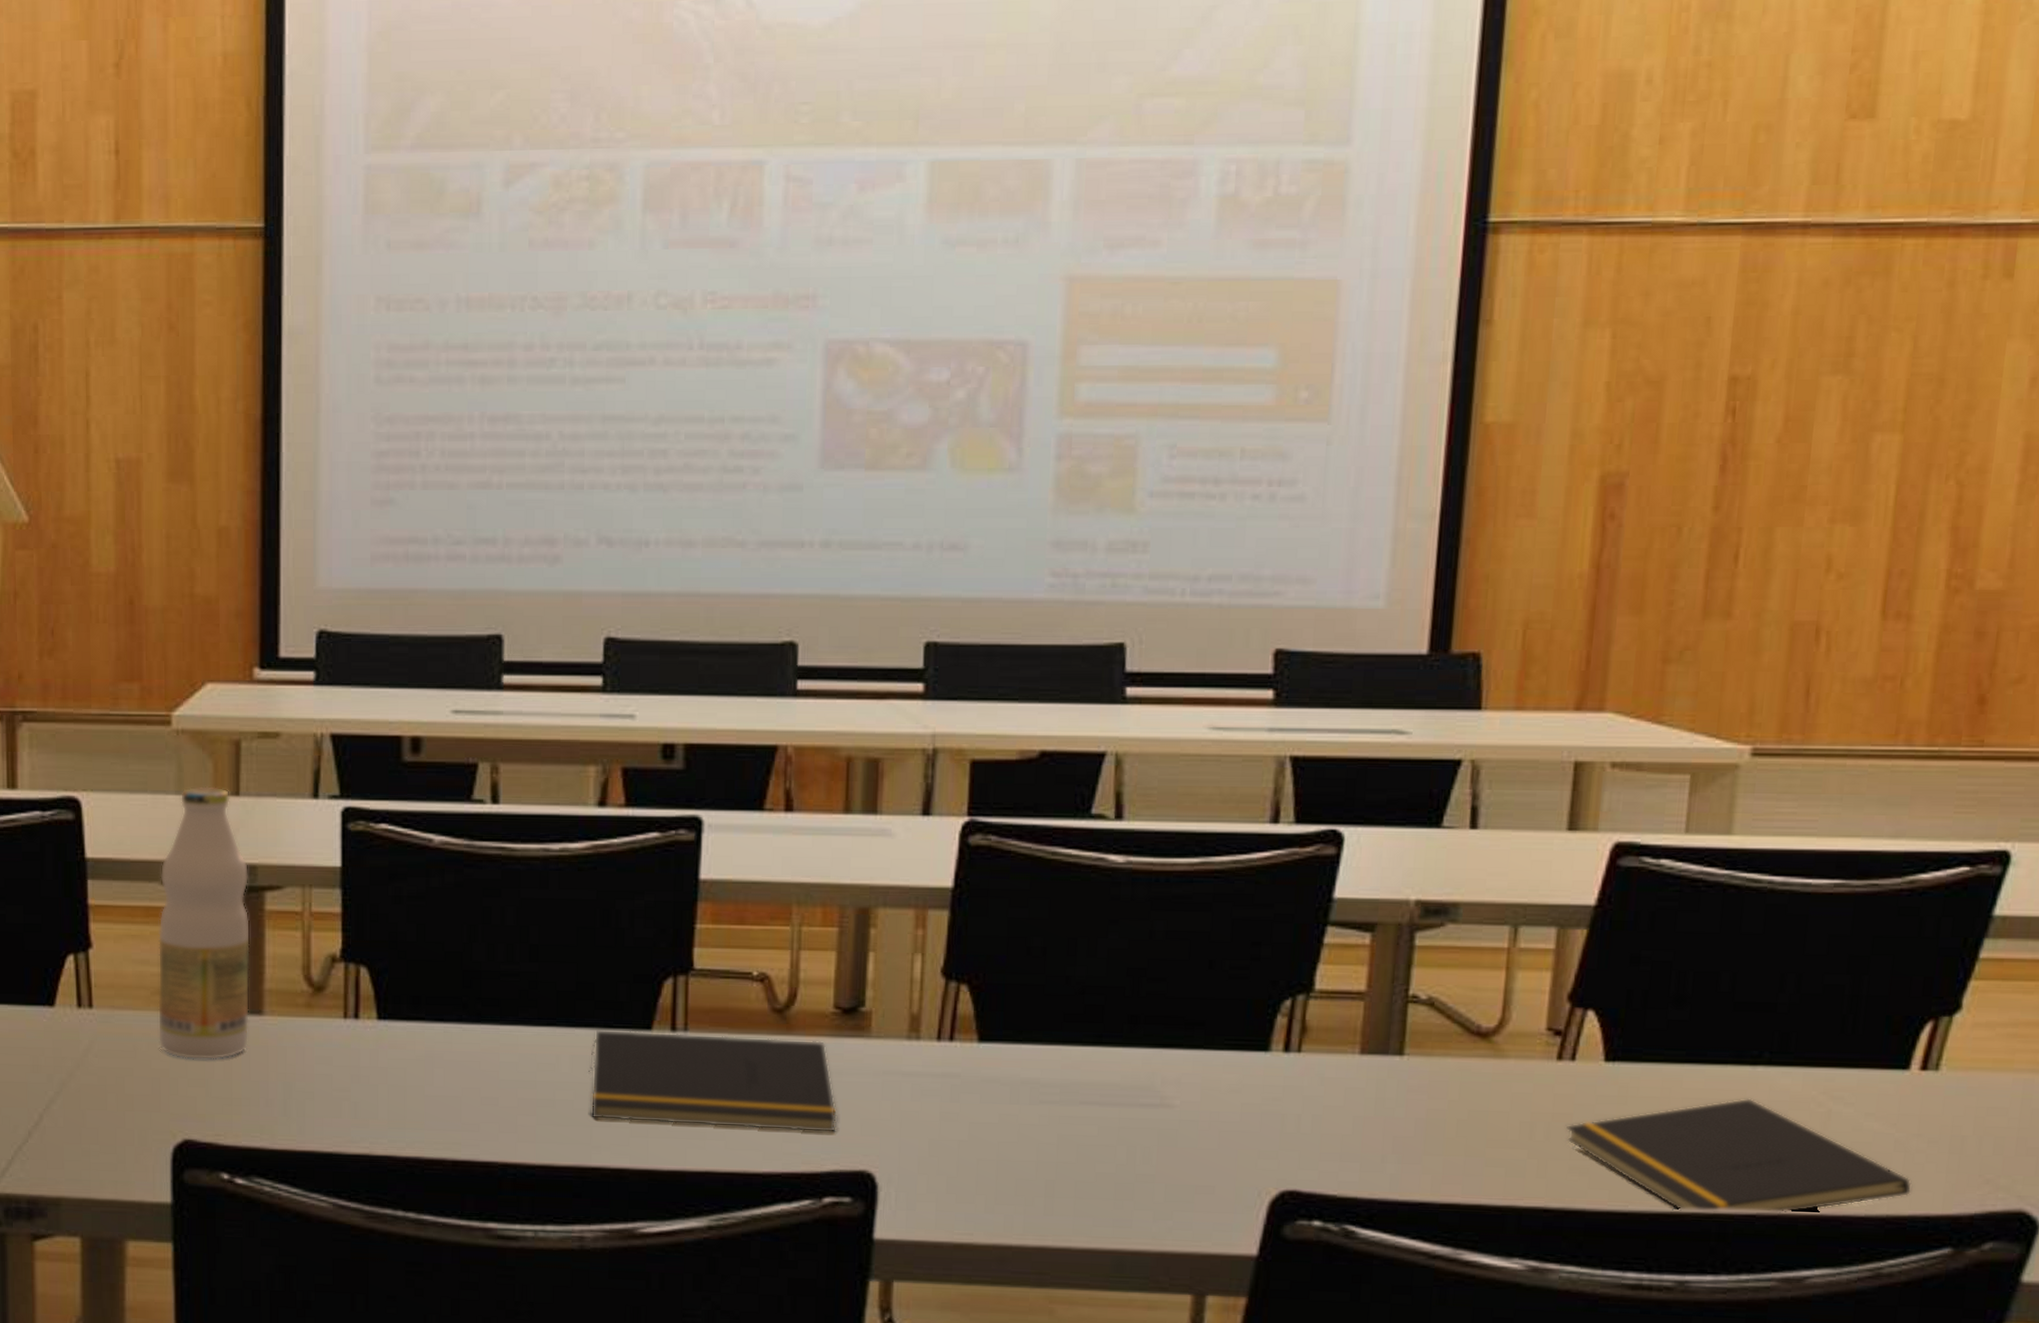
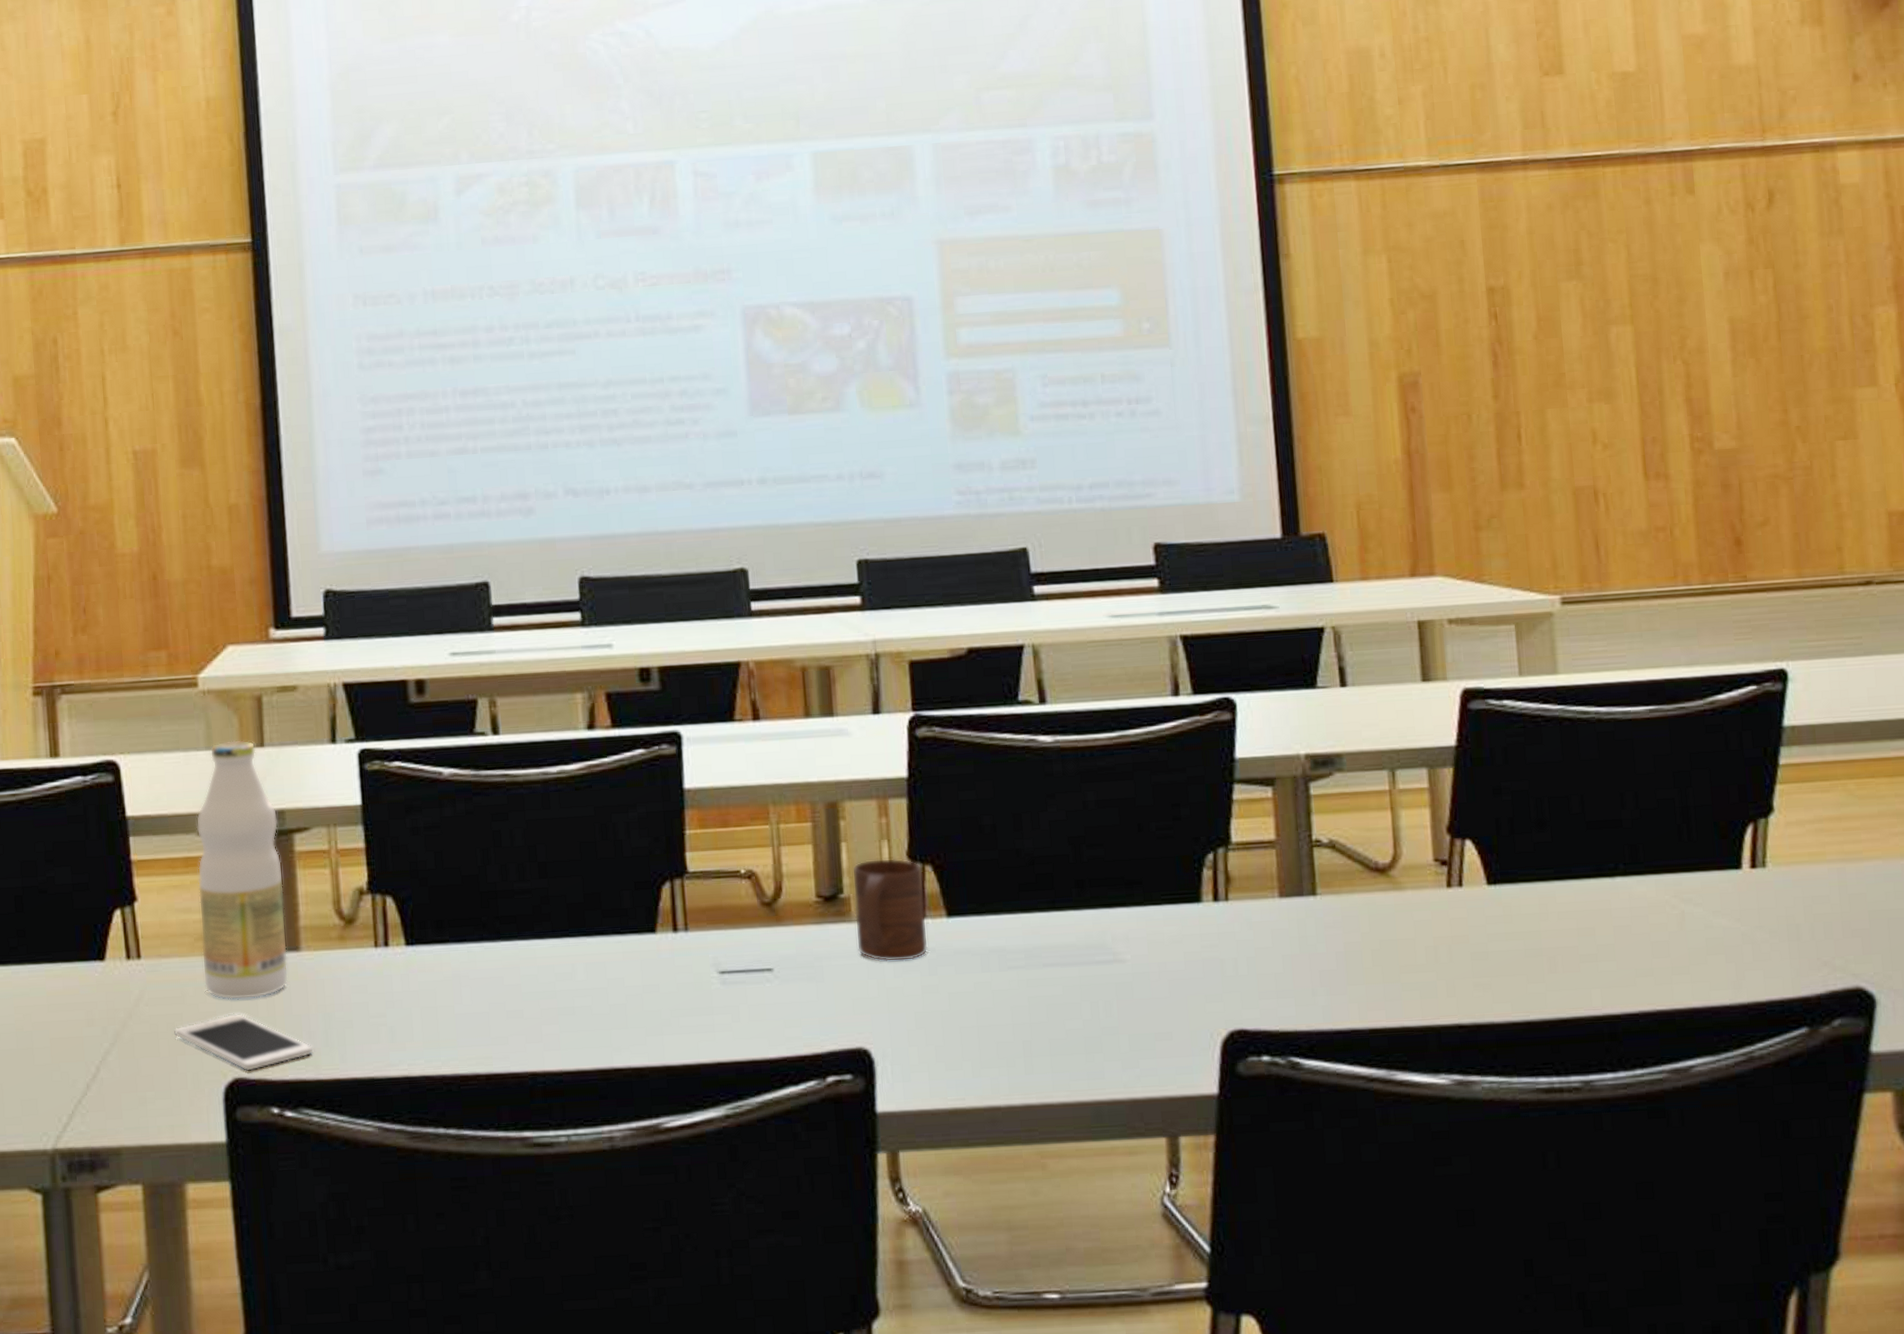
cell phone: none [122,1073,270,1134] -> present [173,1013,314,1071]
notepad: present [589,1029,838,1133] -> none [602,929,831,1022]
cup: none [873,973,957,1085] -> present [852,858,928,962]
notepad: present [1565,1098,1913,1213] -> none [1464,907,1765,1016]

